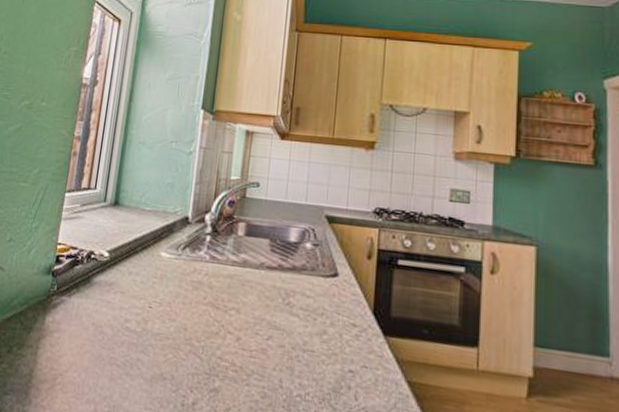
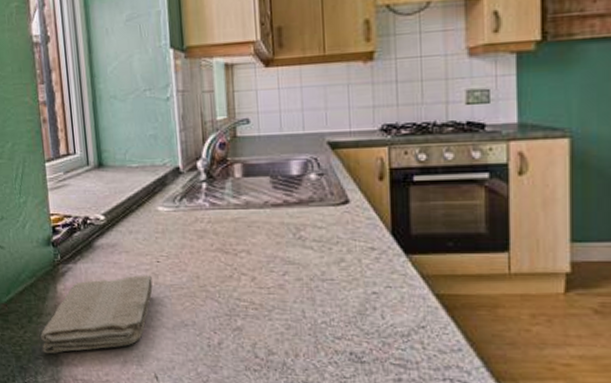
washcloth: none [13,316,141,393] -> present [40,275,153,354]

